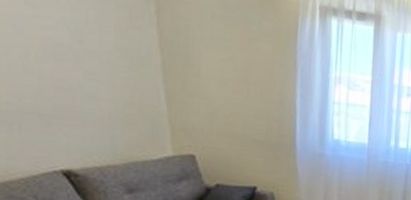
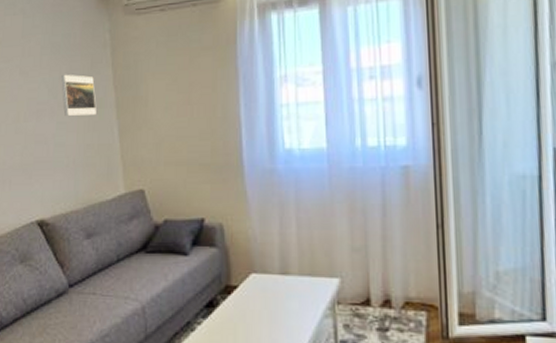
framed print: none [88,19,138,73] -> present [61,74,97,116]

